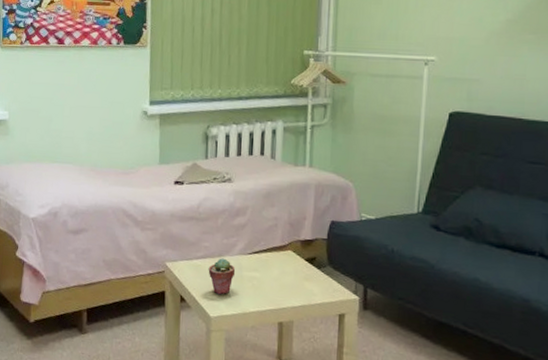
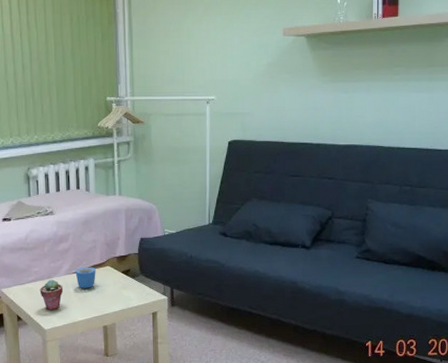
mug: none [251,247,275,274] -> present [75,267,96,288]

